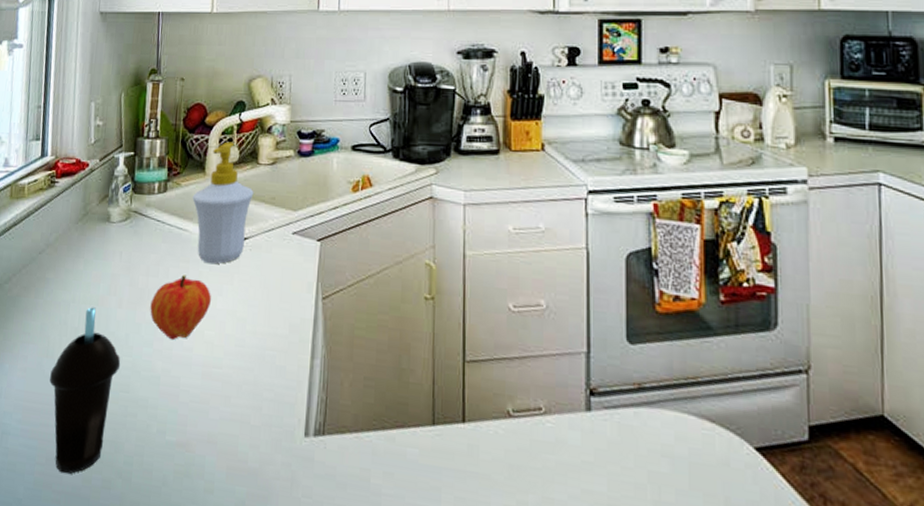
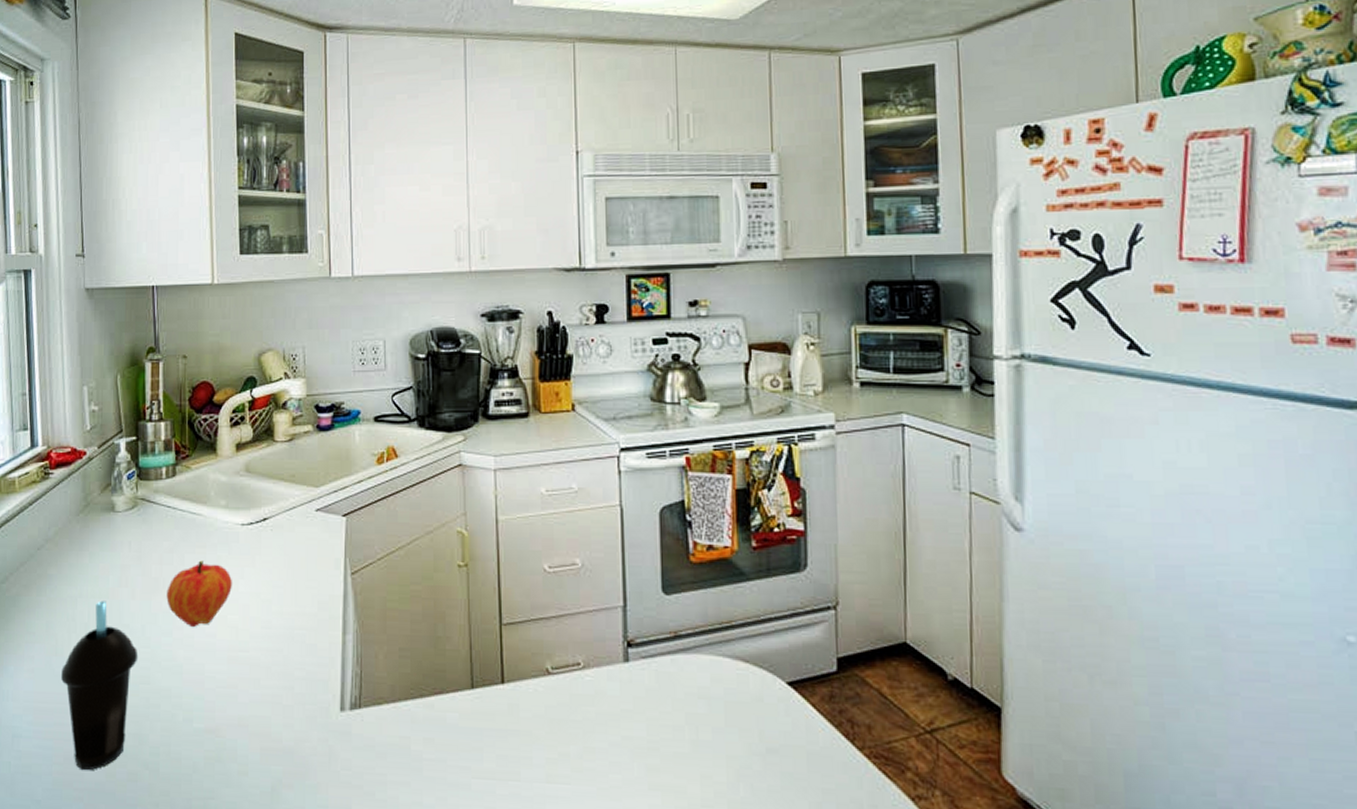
soap bottle: present [192,141,254,264] -> none [204,420,272,548]

